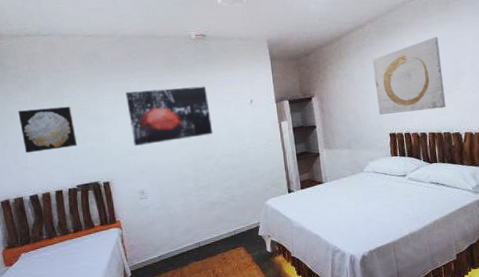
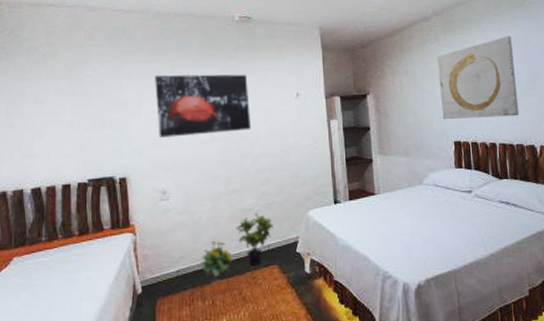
wall art: present [18,106,77,154] -> none [29,87,93,139]
flowering plant: none [176,229,206,259] -> present [198,240,233,276]
potted plant: none [206,205,238,249] -> present [236,213,273,266]

